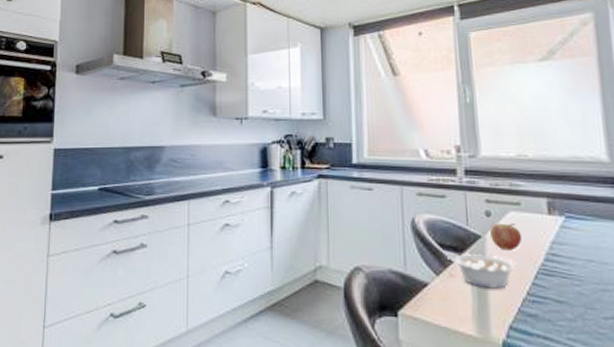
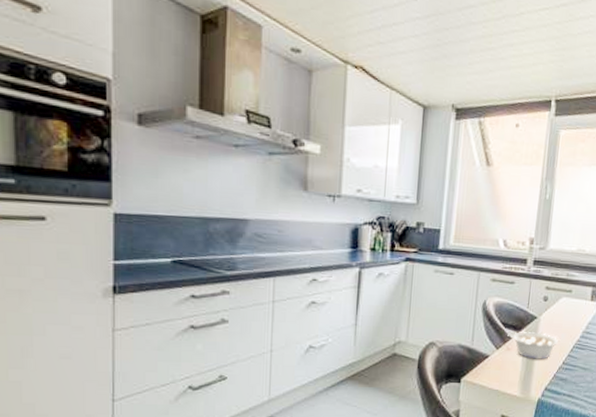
fruit: present [490,223,523,251] -> none [544,307,568,329]

